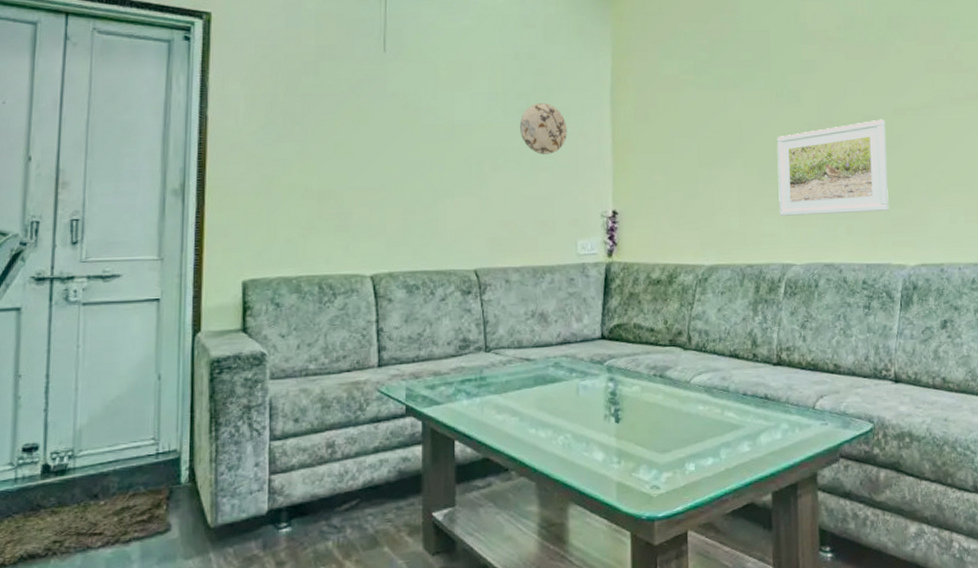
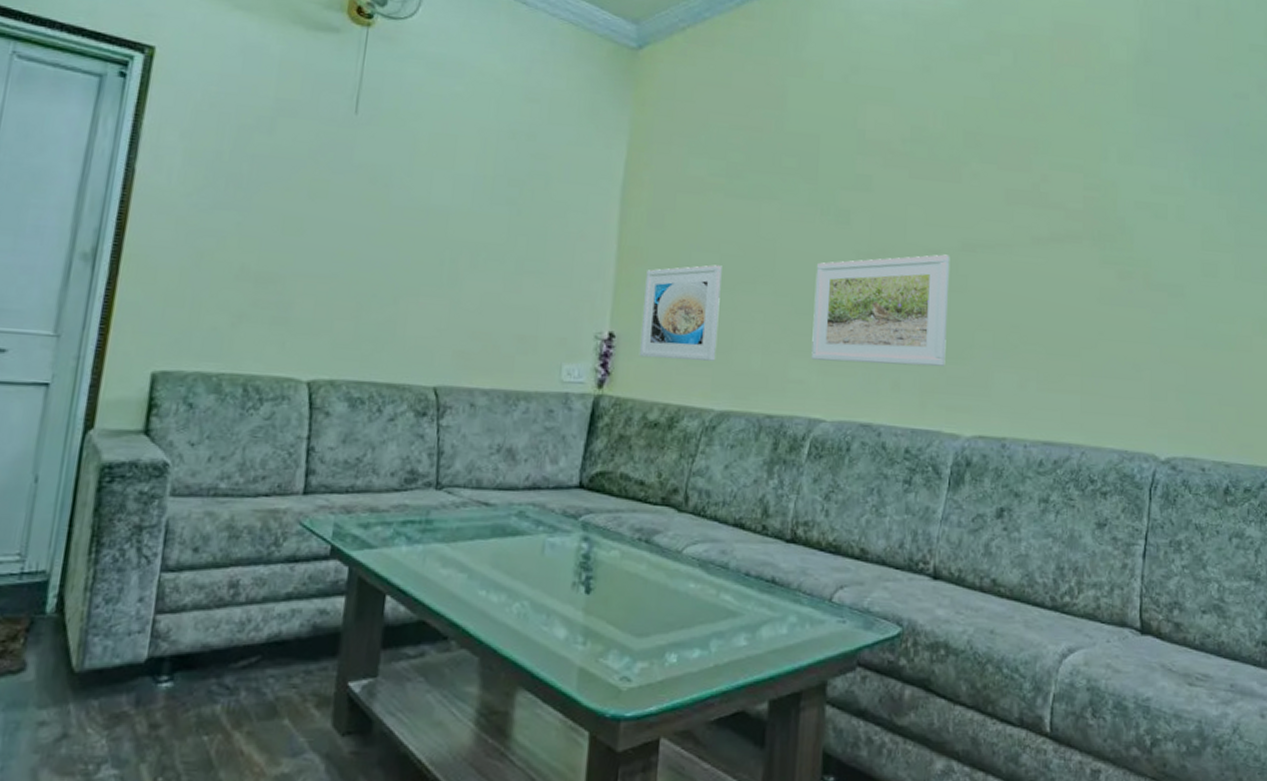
decorative plate: present [520,103,567,155] -> none [507,193,565,257]
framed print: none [638,147,702,228] -> present [639,265,722,361]

